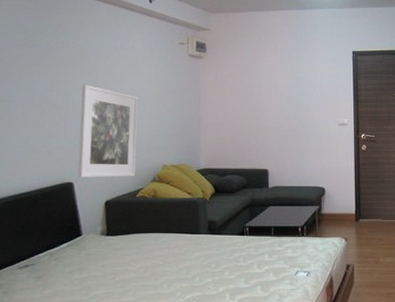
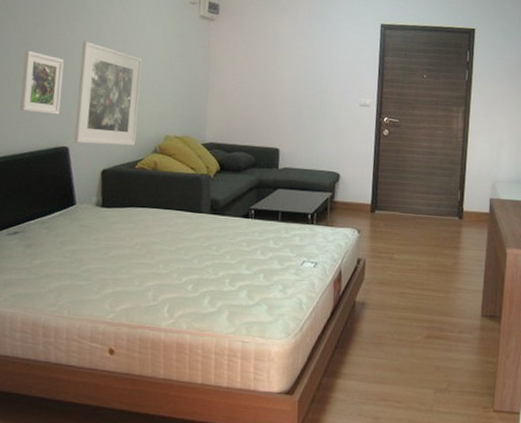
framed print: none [26,96,66,153] -> present [20,50,65,115]

